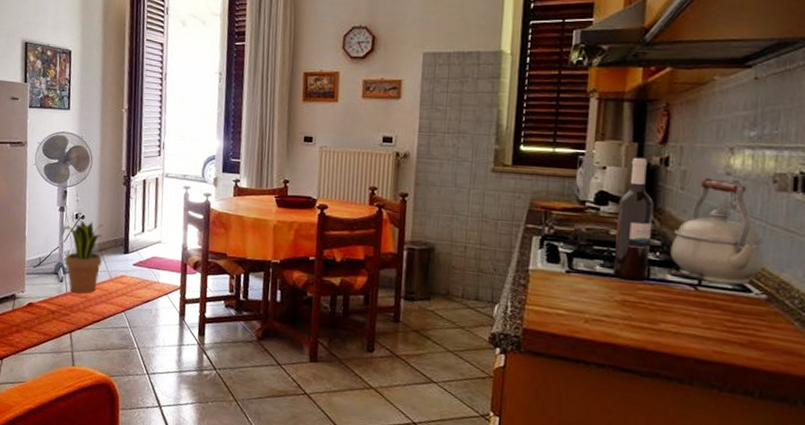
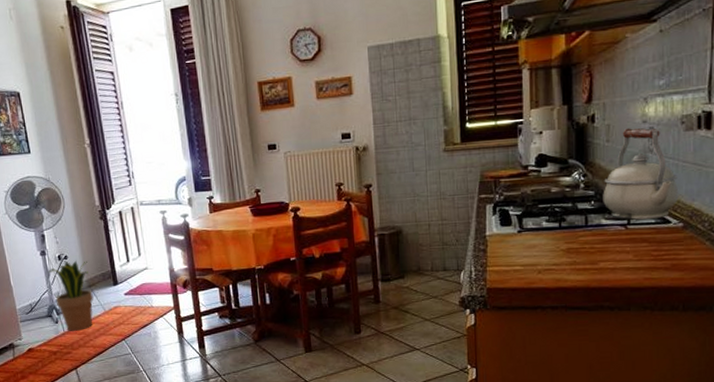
wine bottle: present [612,157,654,282] -> none [556,118,586,230]

